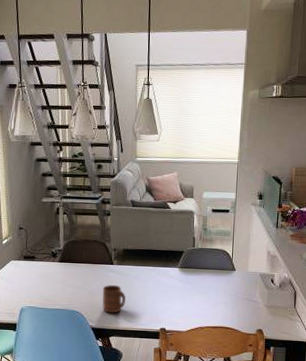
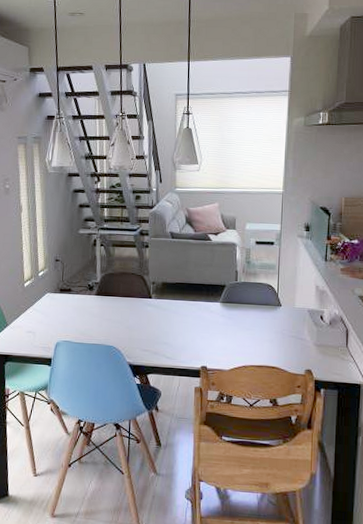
cup: present [102,284,126,313] -> none [140,319,165,350]

